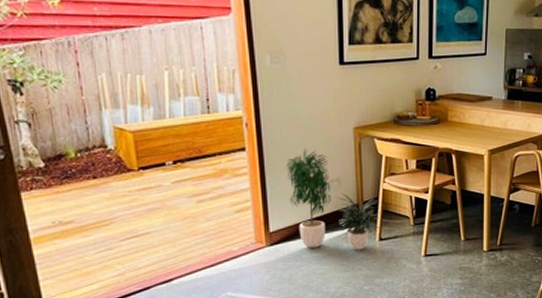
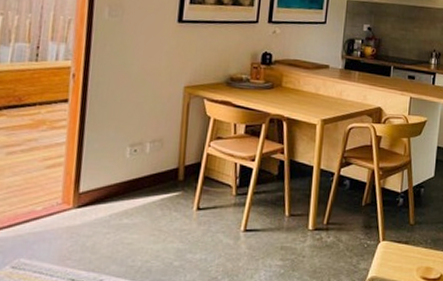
potted plant: present [285,148,379,250] -> none [106,104,201,220]

